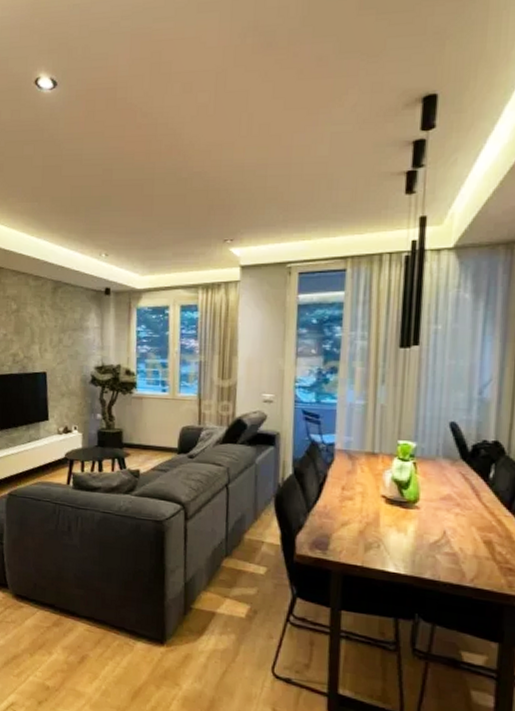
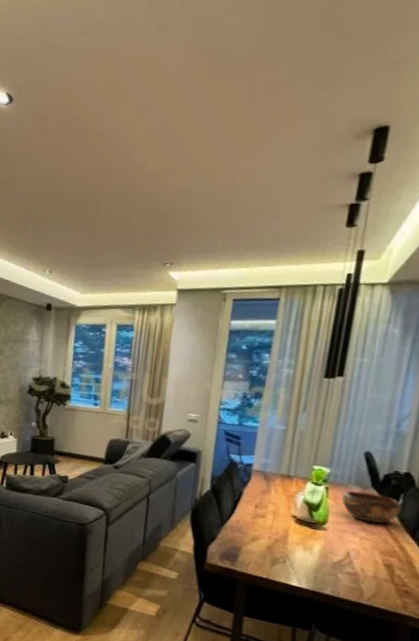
decorative bowl: none [431,464,495,499] -> present [341,490,403,525]

